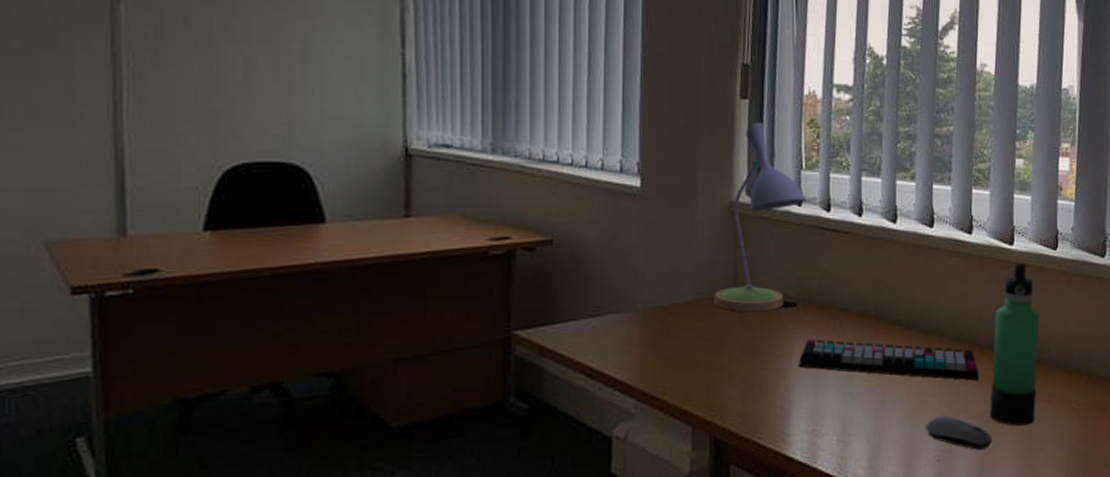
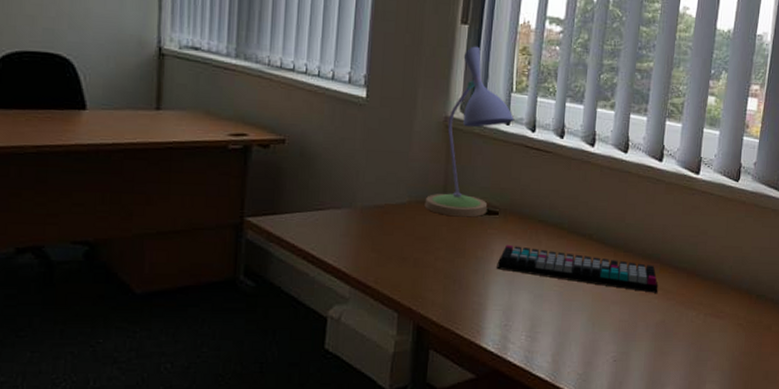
computer mouse: present [926,416,993,450] -> none [606,322,666,354]
thermos bottle: present [990,262,1040,426] -> none [665,190,718,336]

